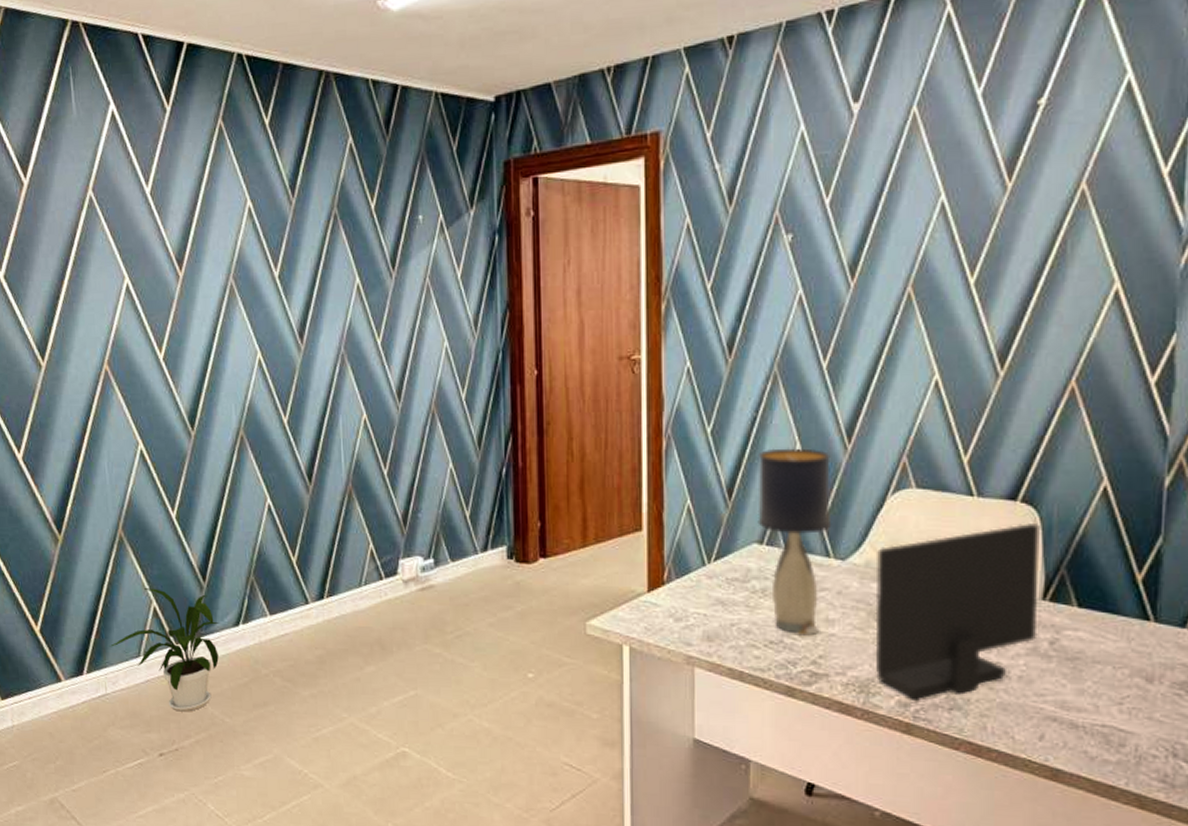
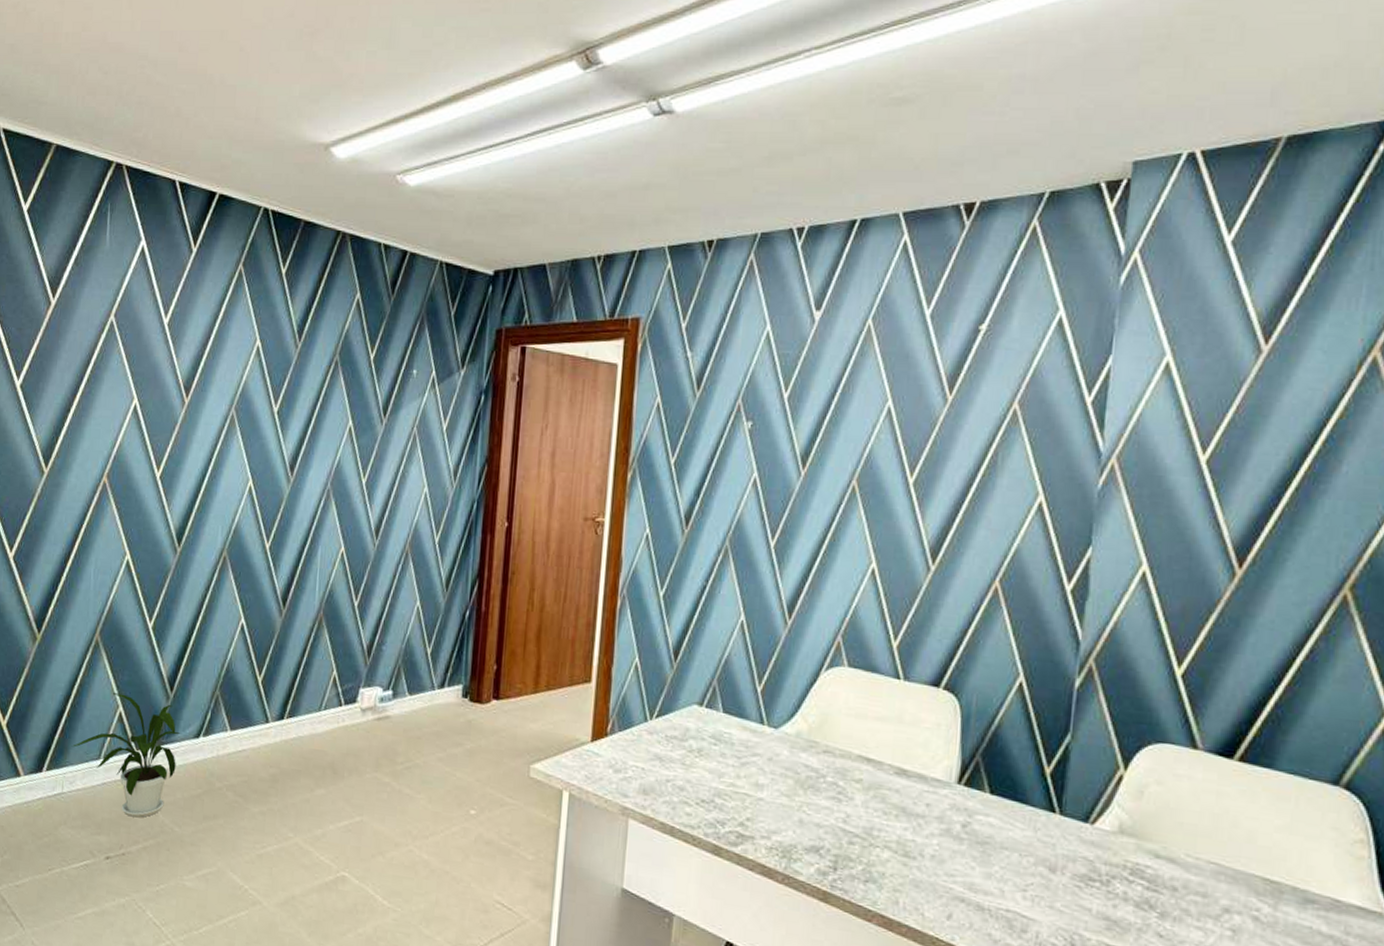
table lamp: present [757,448,832,634] -> none [699,616,772,797]
computer monitor: present [875,523,1040,699] -> none [799,709,959,869]

